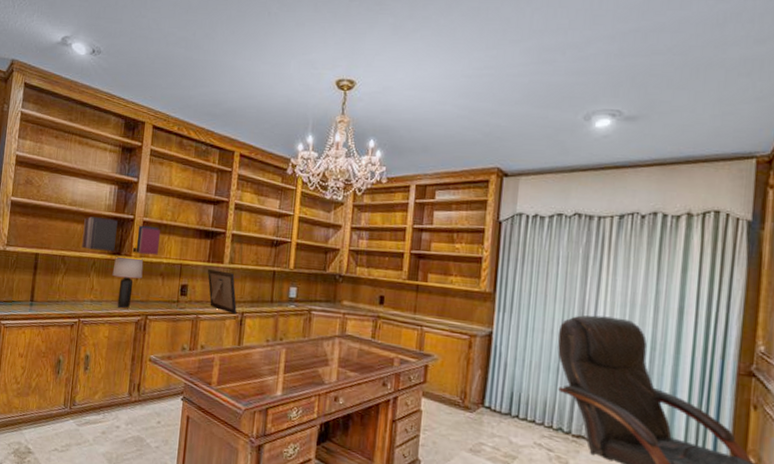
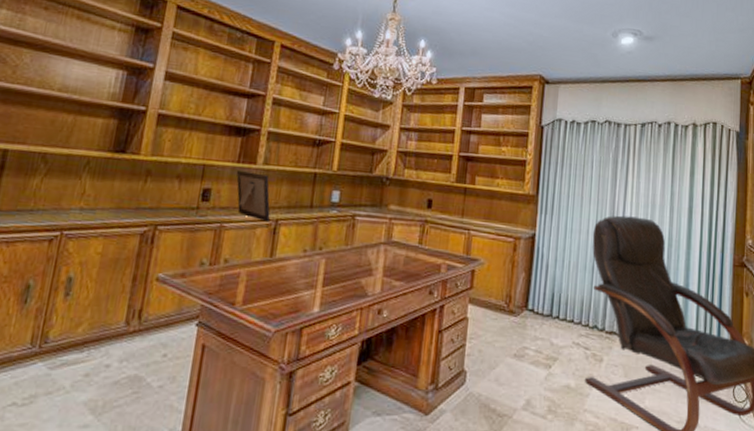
books: present [81,217,118,252] -> none [72,106,124,149]
table lamp: present [112,256,144,309] -> none [112,154,157,218]
books: present [132,225,161,255] -> none [141,118,181,154]

